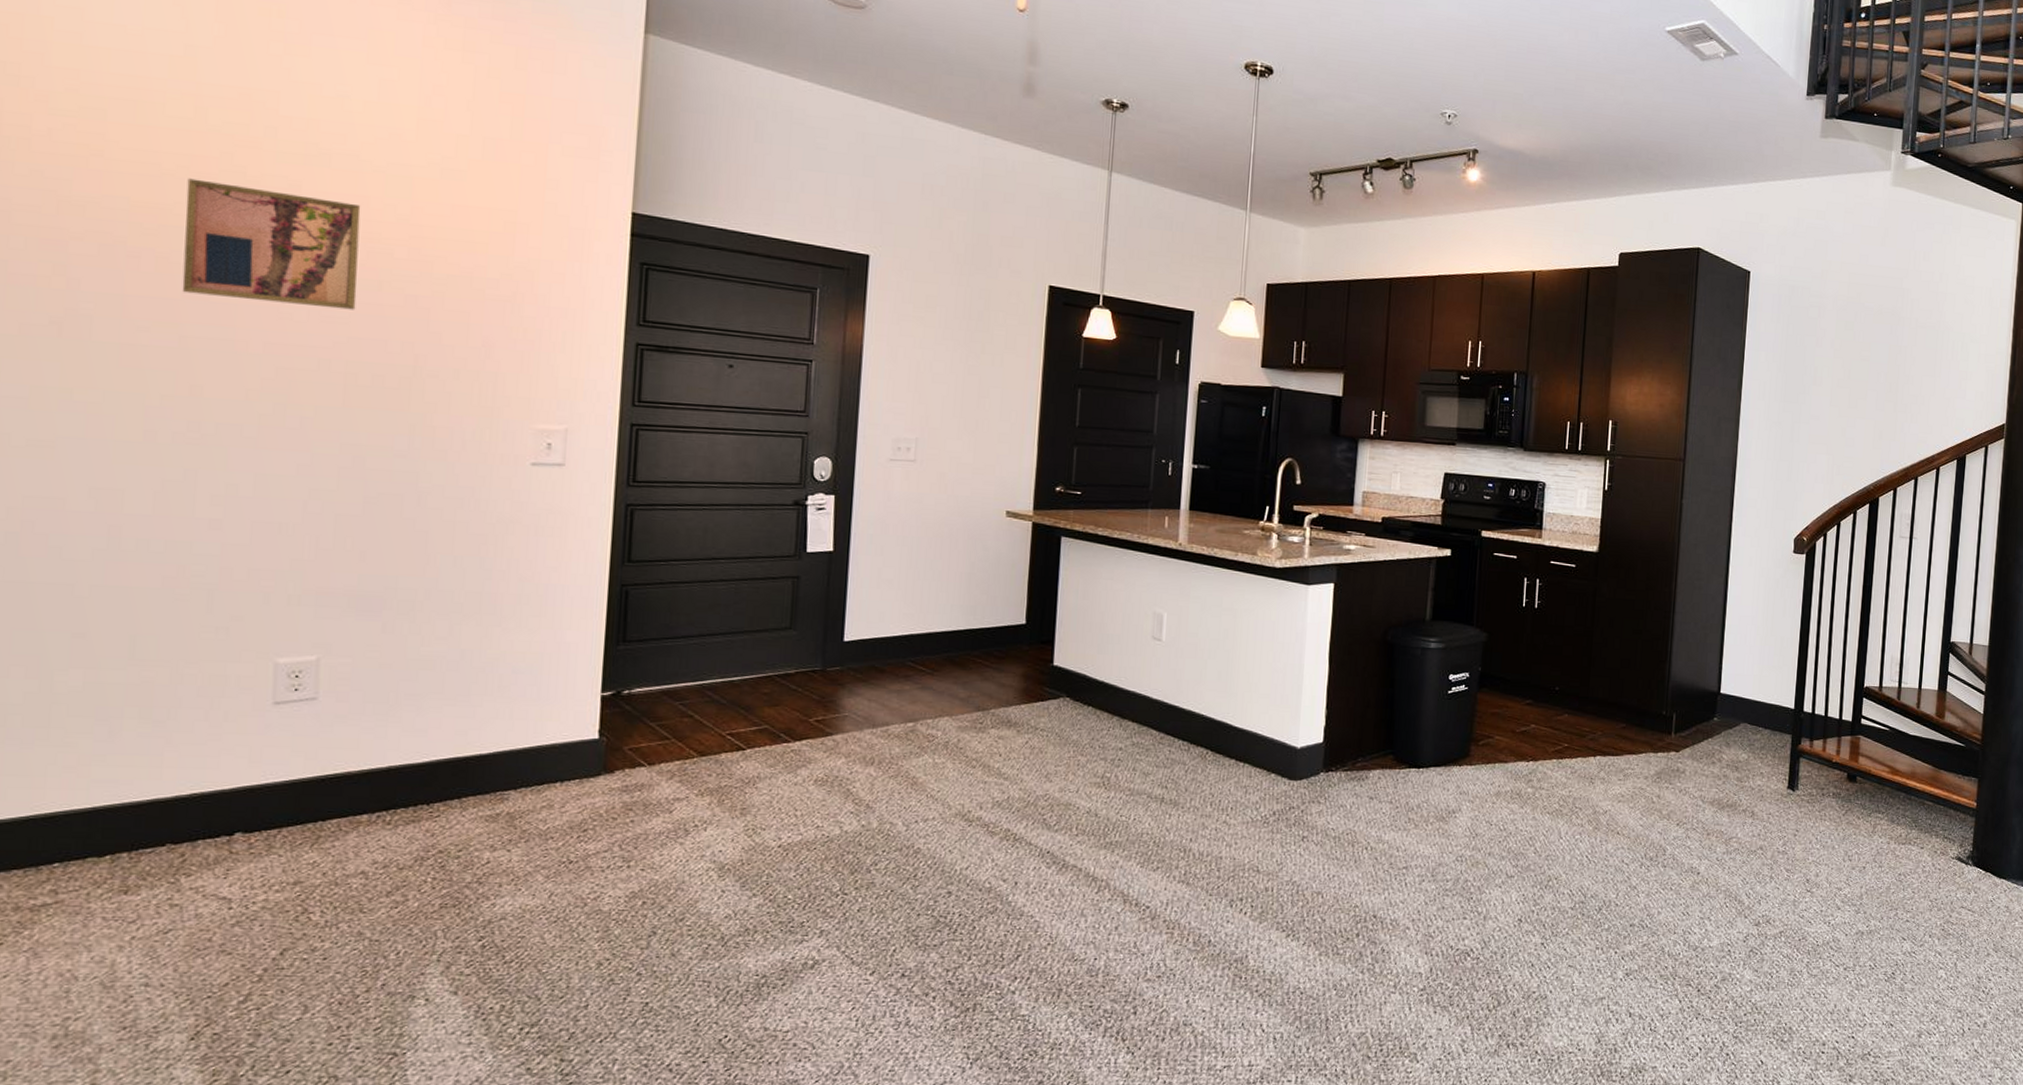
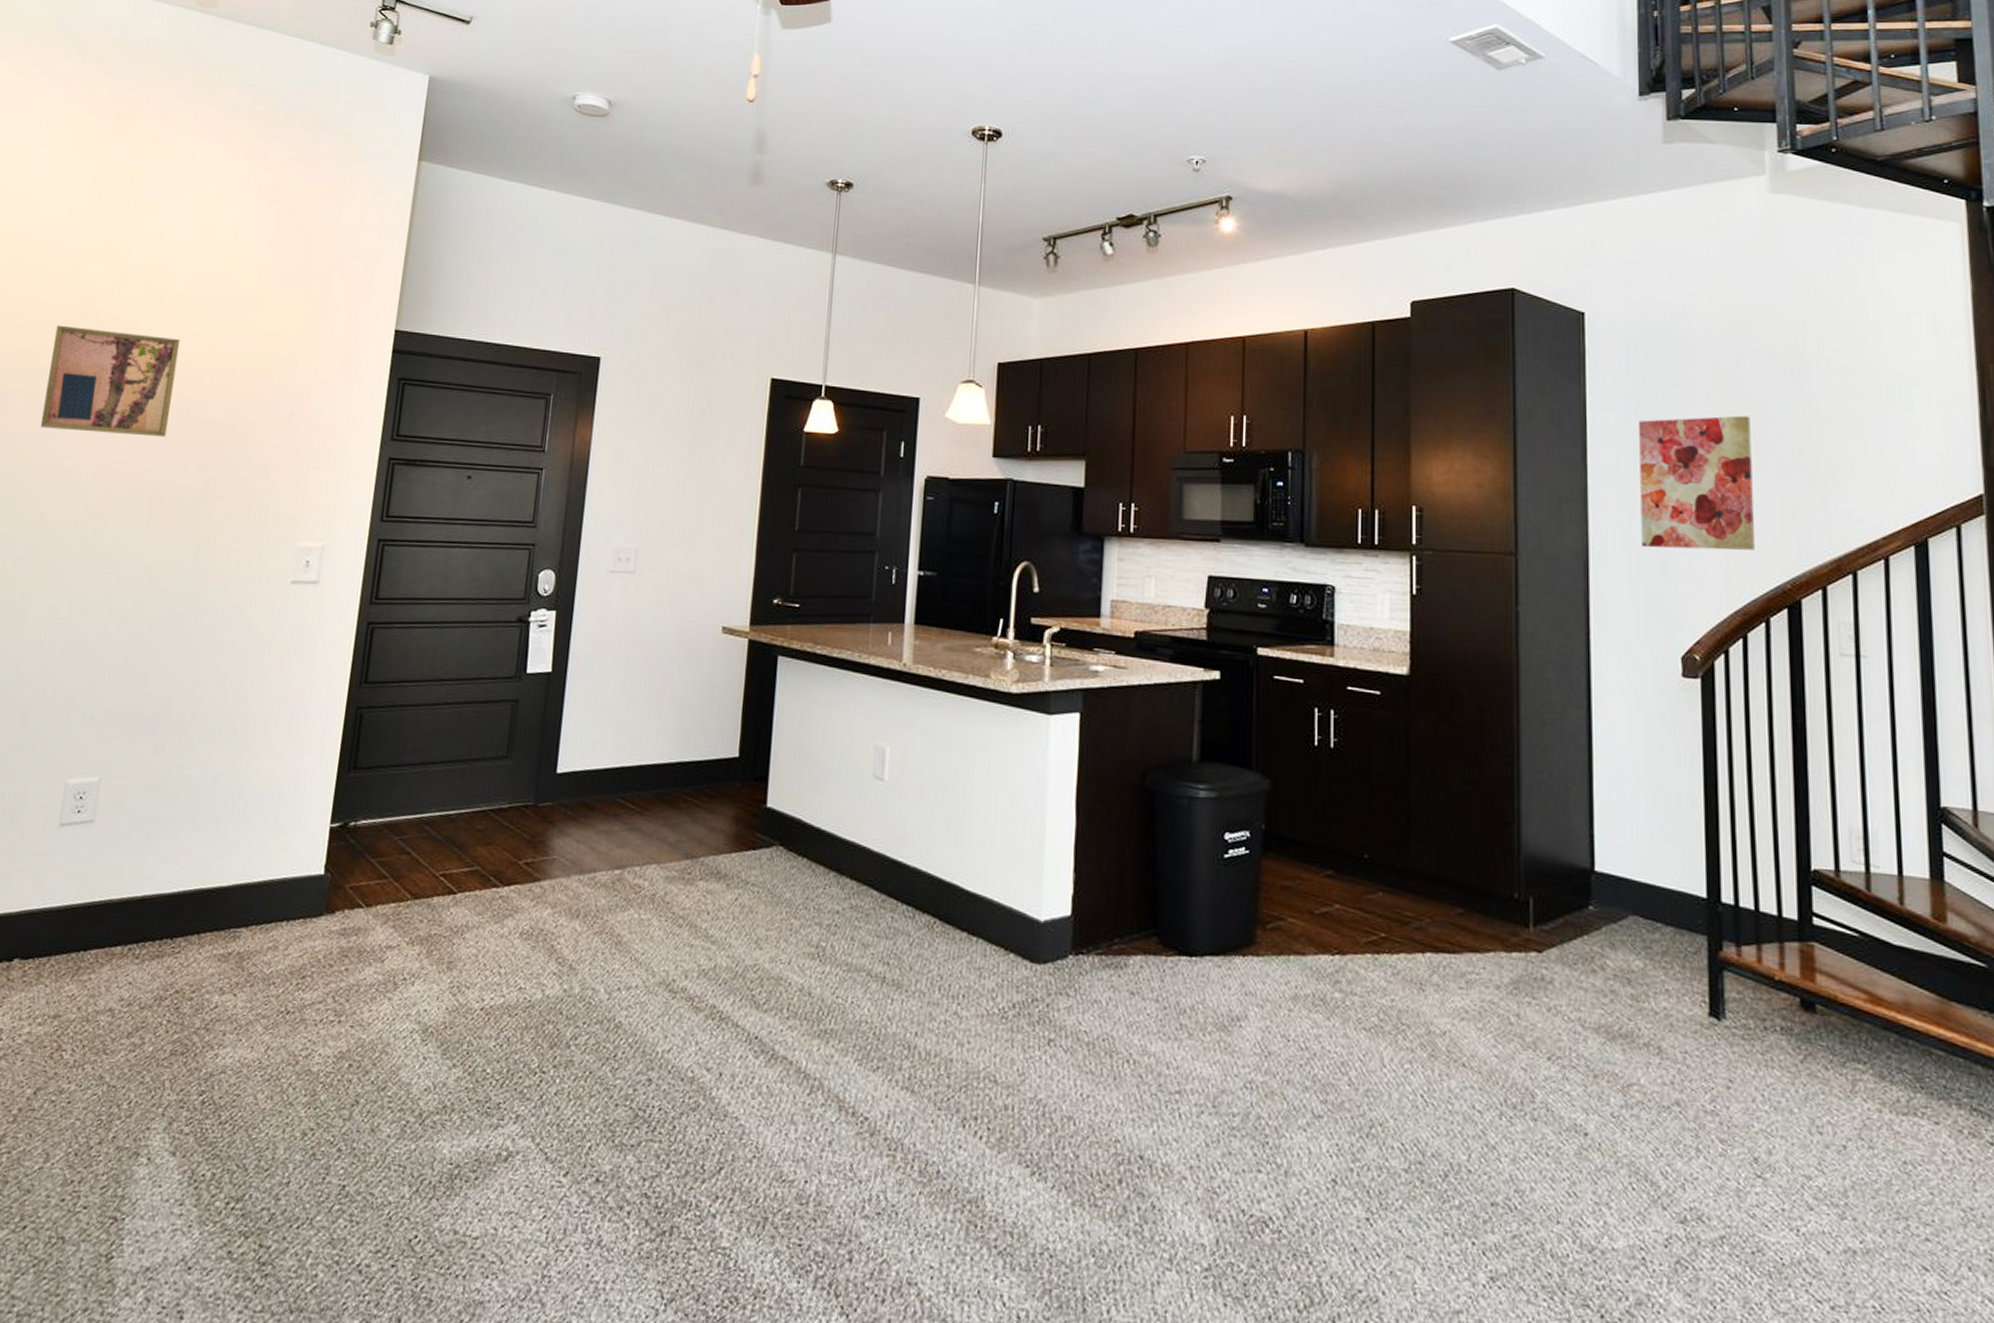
wall art: none [1775,359,1860,461] -> present [1639,415,1755,550]

